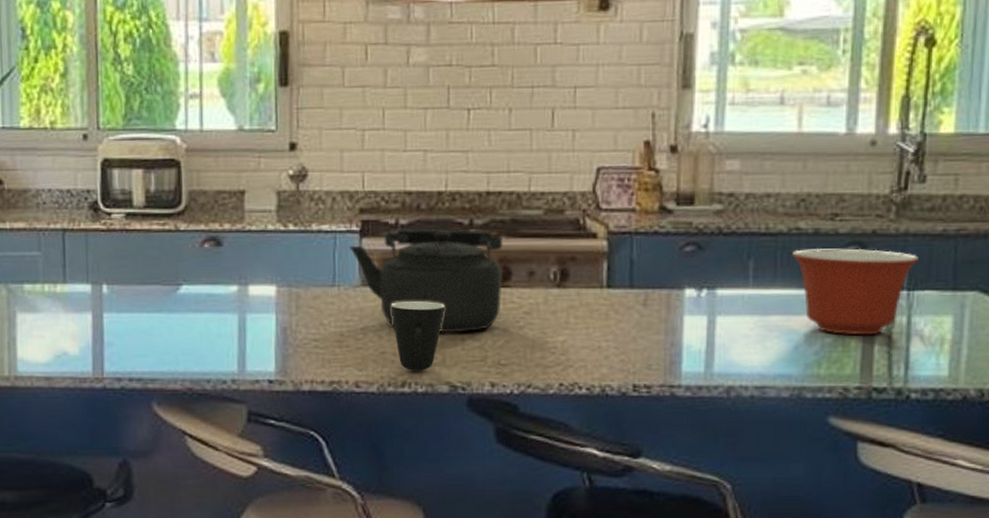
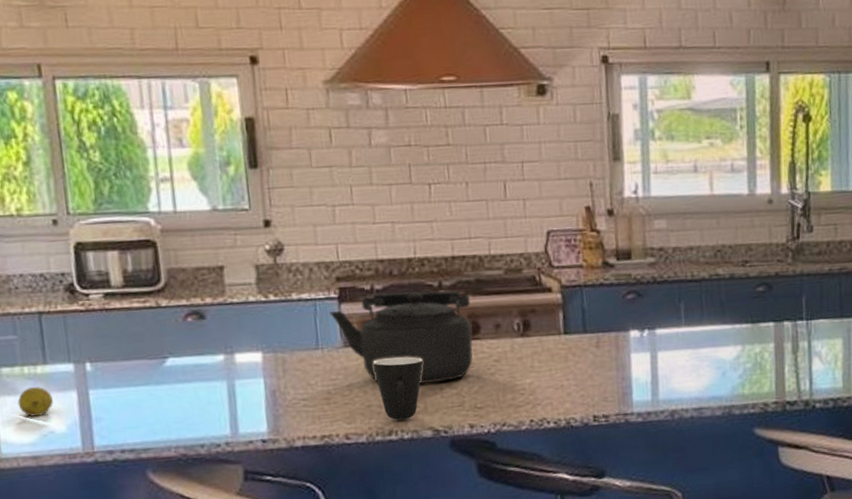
fruit: none [36,306,69,336] -> present [17,387,53,417]
mixing bowl: present [791,248,920,336] -> none [713,288,813,360]

